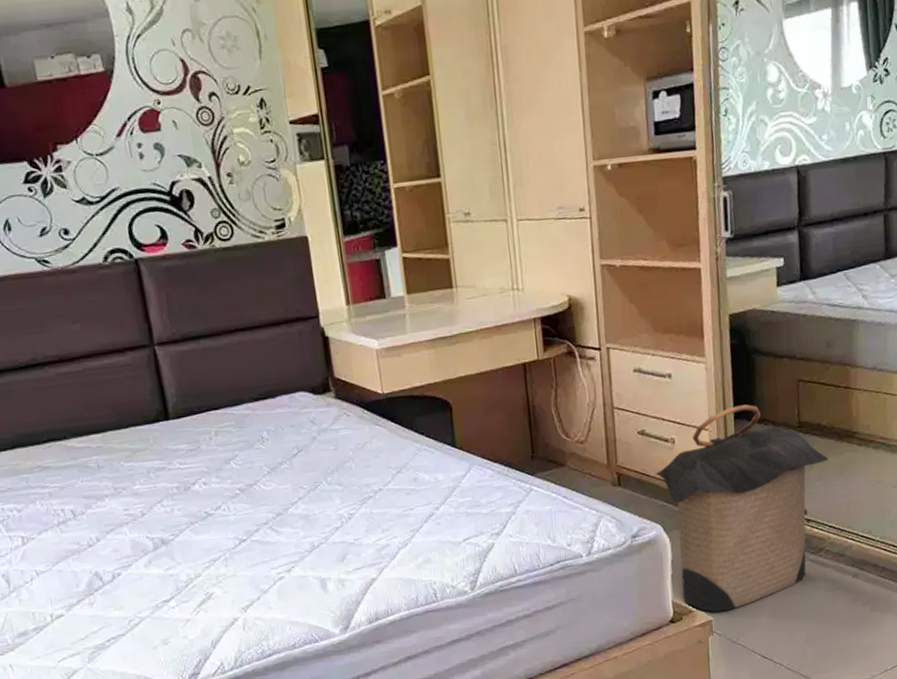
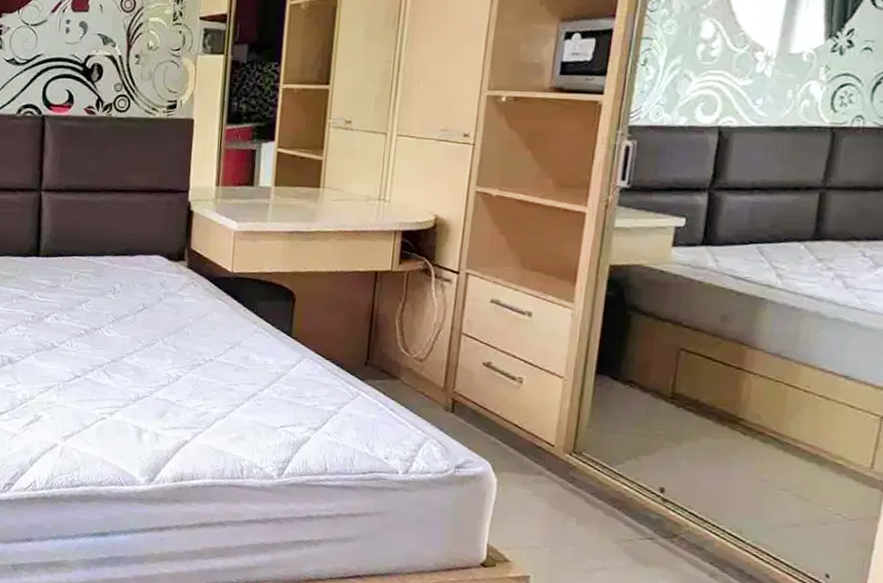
laundry hamper: present [655,404,829,612] -> none [494,360,703,572]

